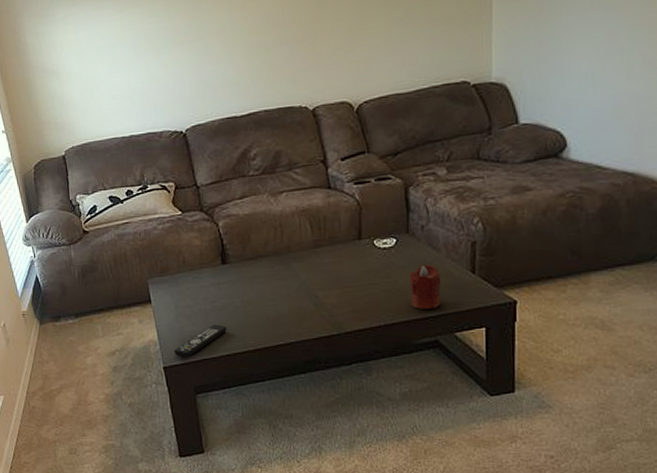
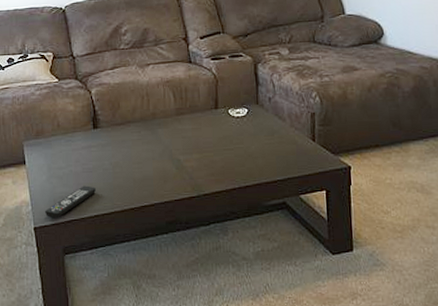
candle: present [409,264,441,309] -> none [259,132,287,173]

